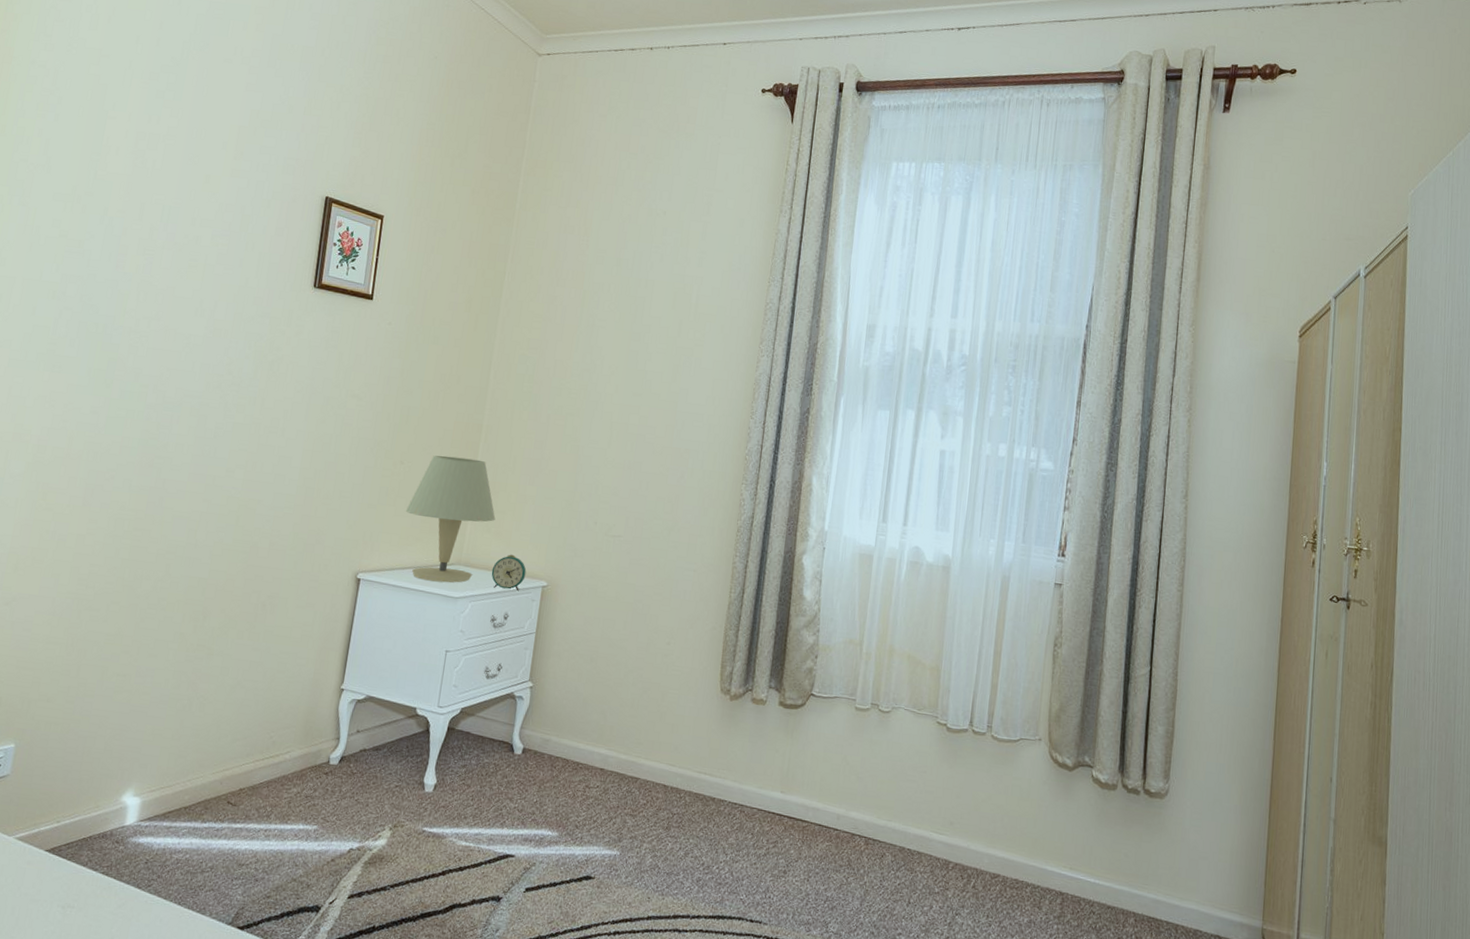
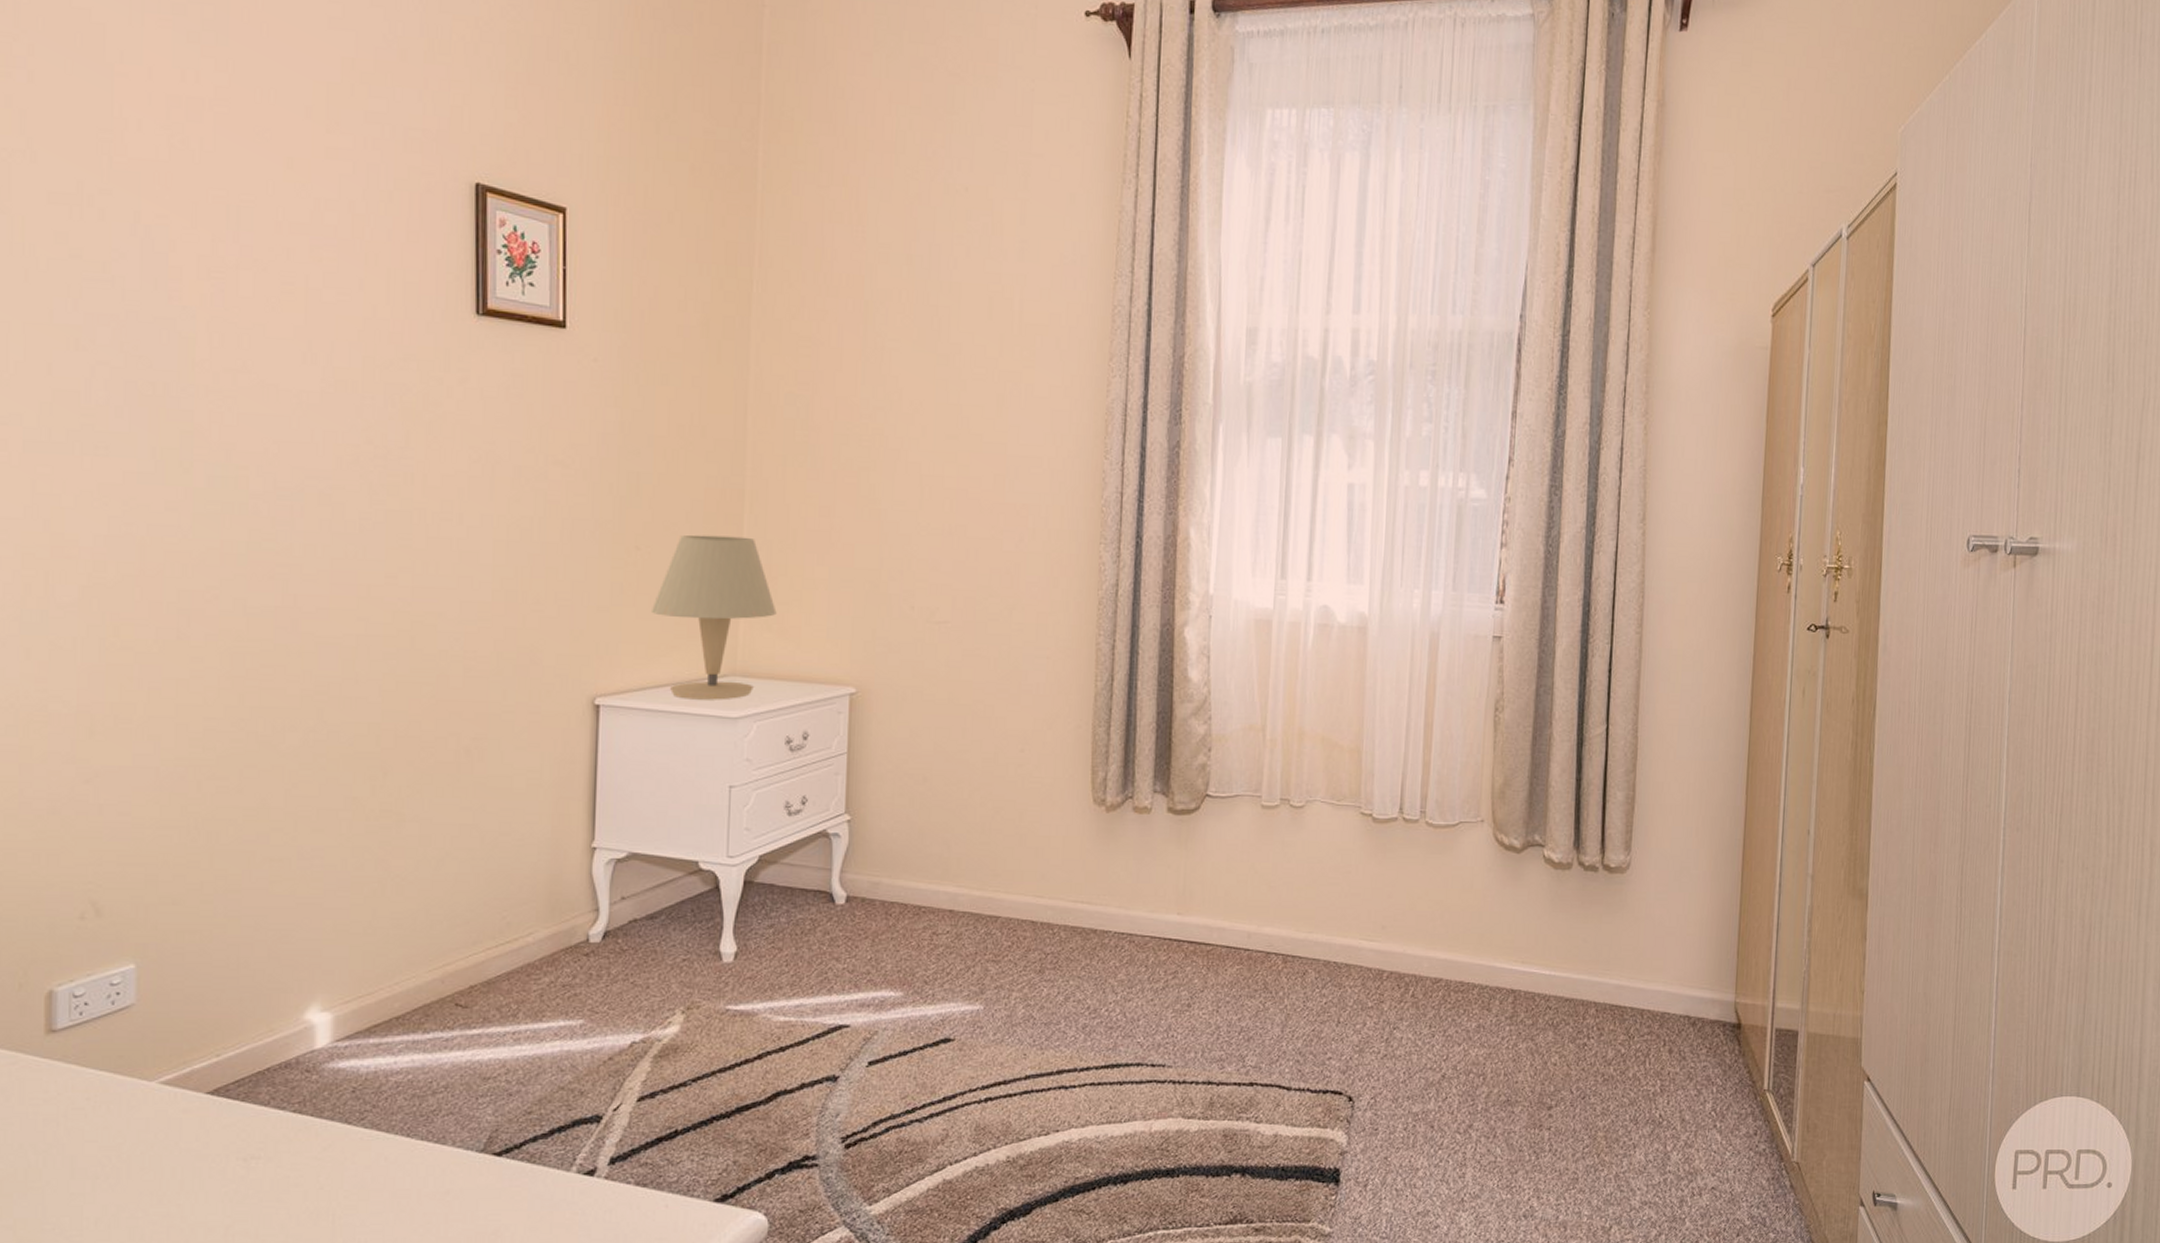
alarm clock: present [491,554,527,591] -> none [779,656,826,702]

